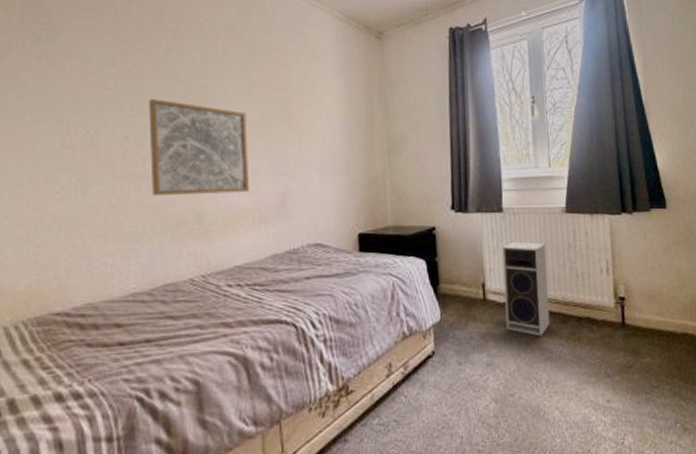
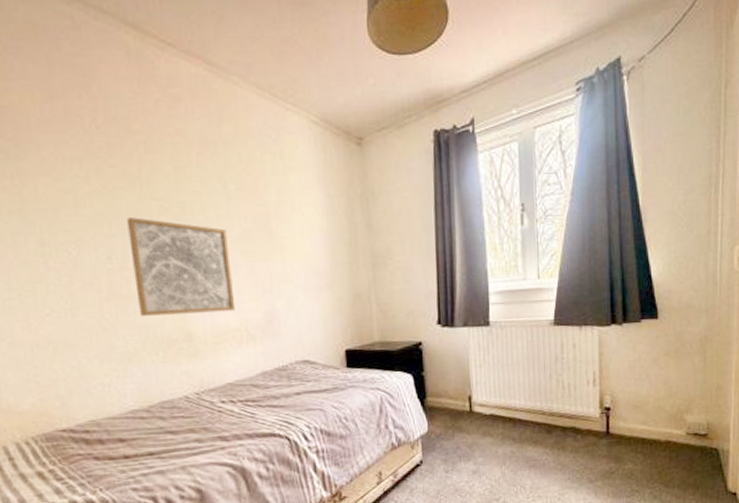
speaker: present [502,241,550,337] -> none [489,355,535,446]

